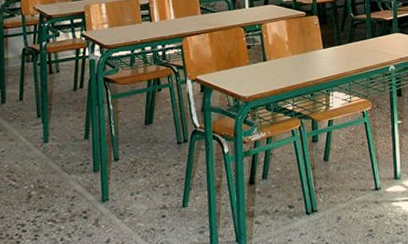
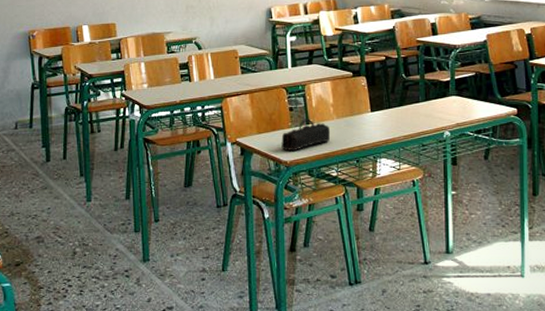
pencil case: none [240,56,286,87] -> present [281,118,331,152]

